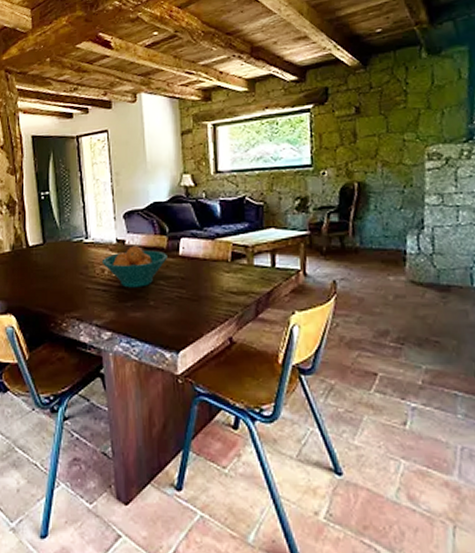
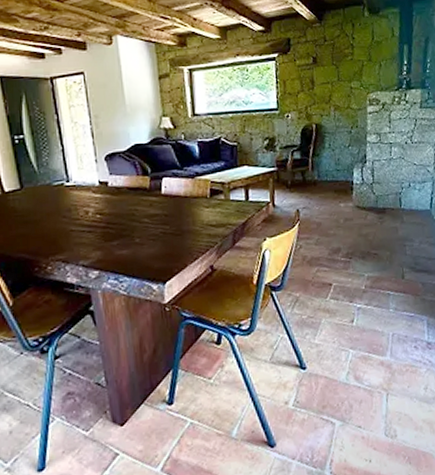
fruit bowl: present [101,246,167,288] -> none [85,187,151,228]

